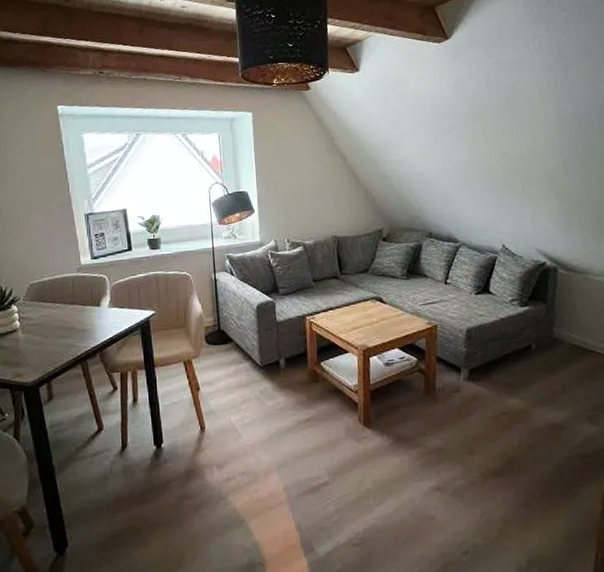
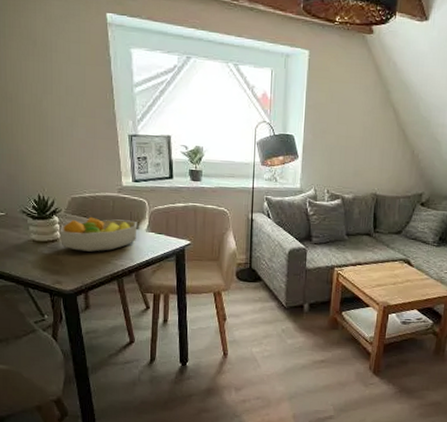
fruit bowl: none [17,298,99,338] -> present [58,216,138,252]

